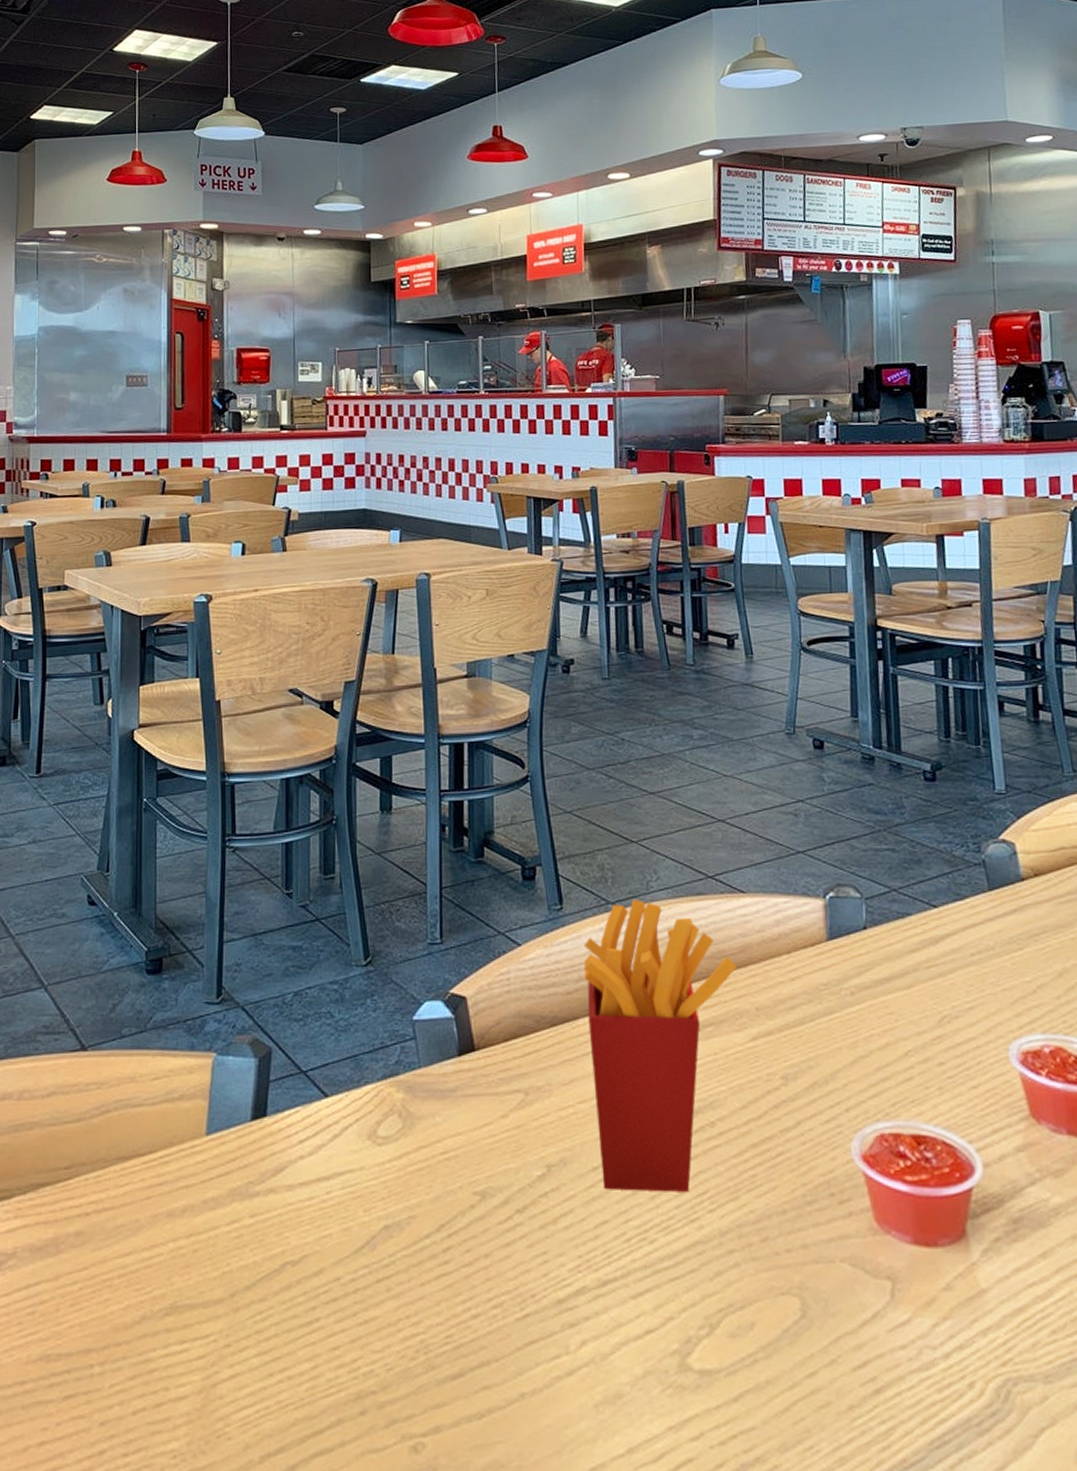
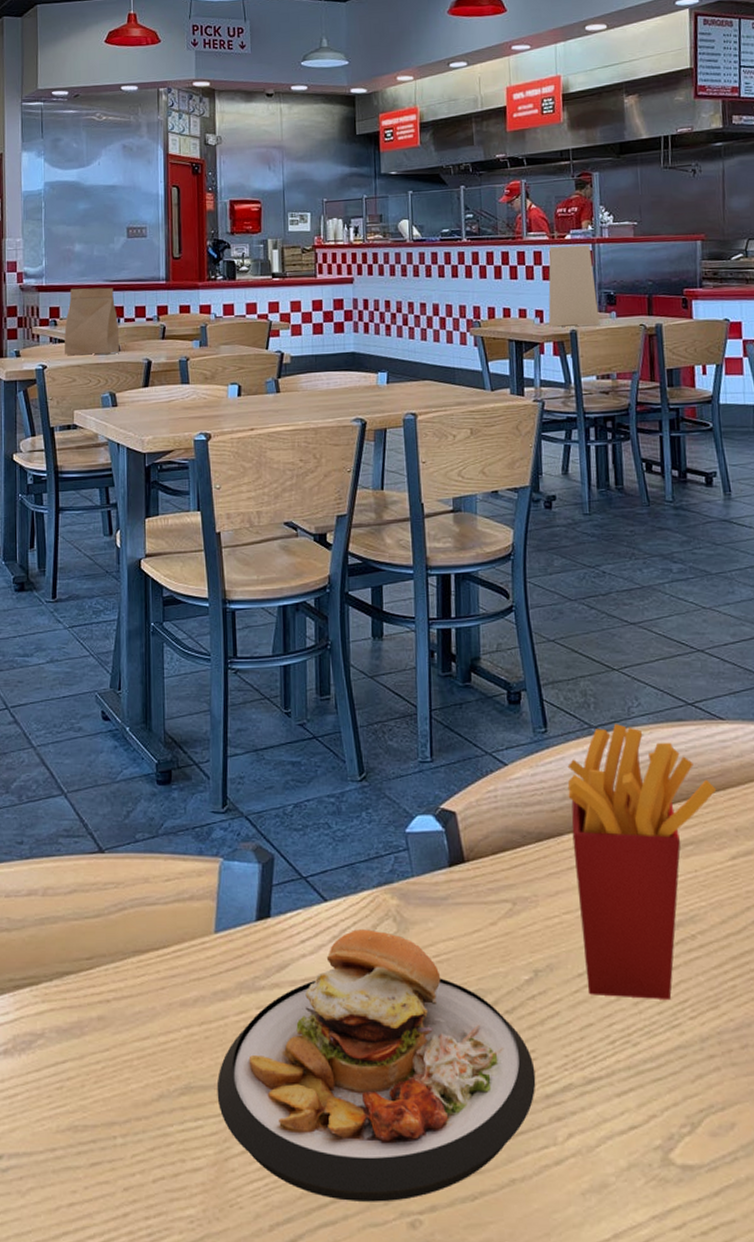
paper bag: none [55,439,116,511] -> present [64,287,120,355]
burger: none [205,1126,548,1426] -> present [217,929,536,1202]
paper bag: none [567,398,621,484] -> present [548,244,600,327]

